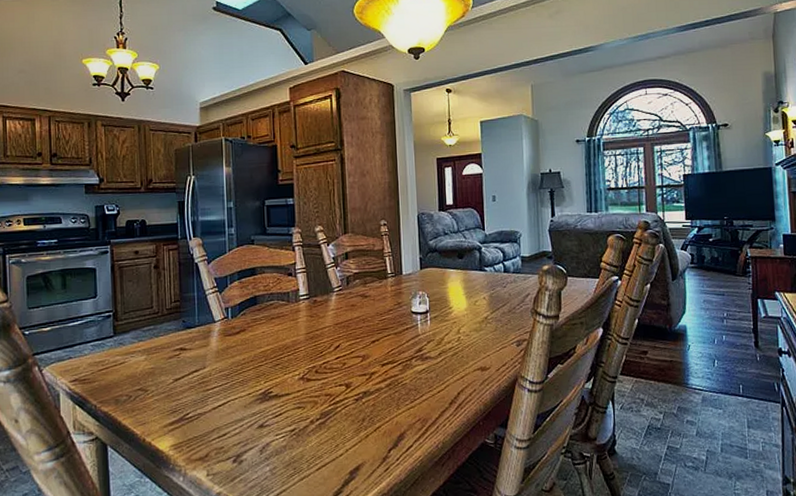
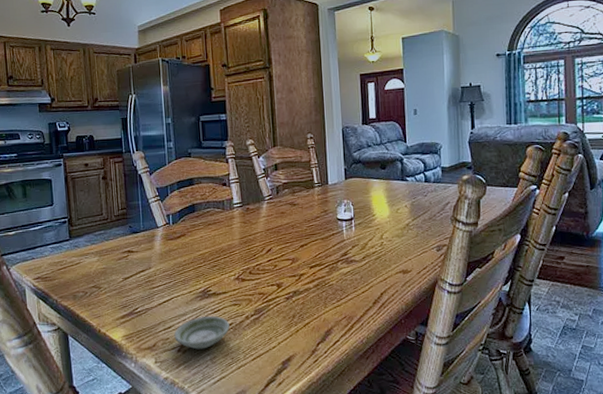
saucer: none [229,421,292,460] -> present [174,316,230,350]

